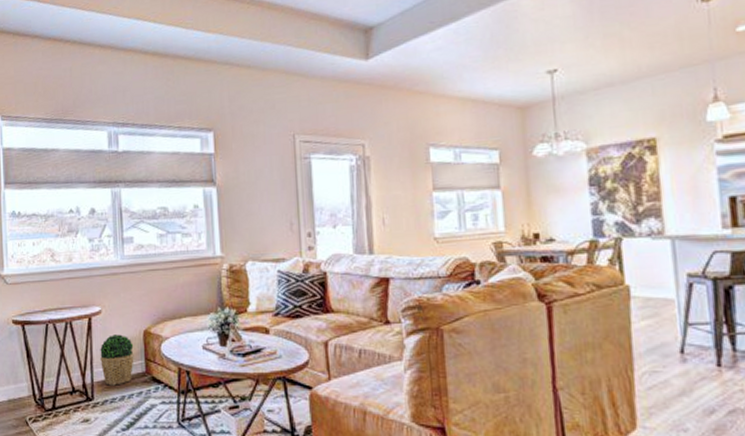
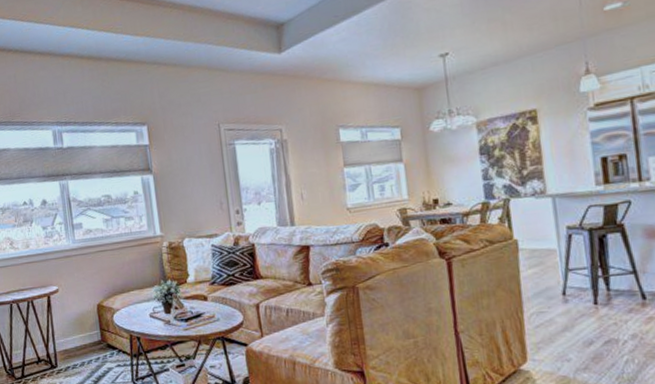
potted plant: present [100,334,134,386] -> none [60,309,91,354]

